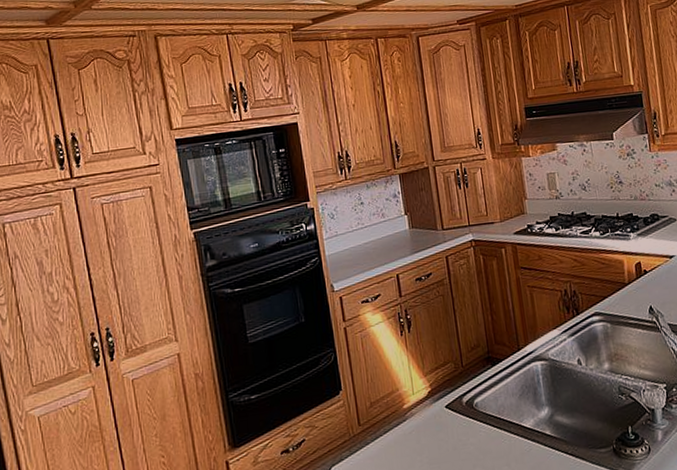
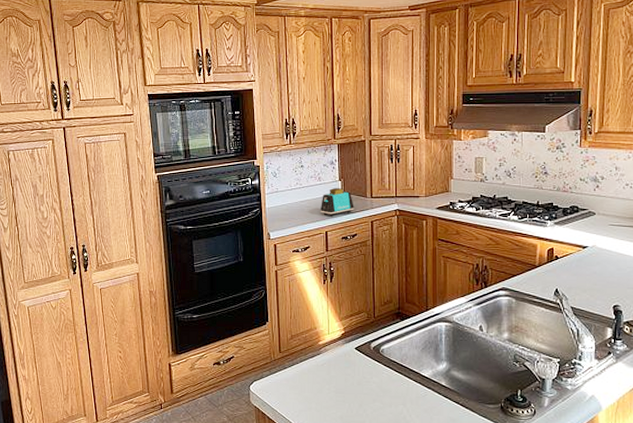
toaster: none [387,223,426,257] -> present [321,188,354,217]

